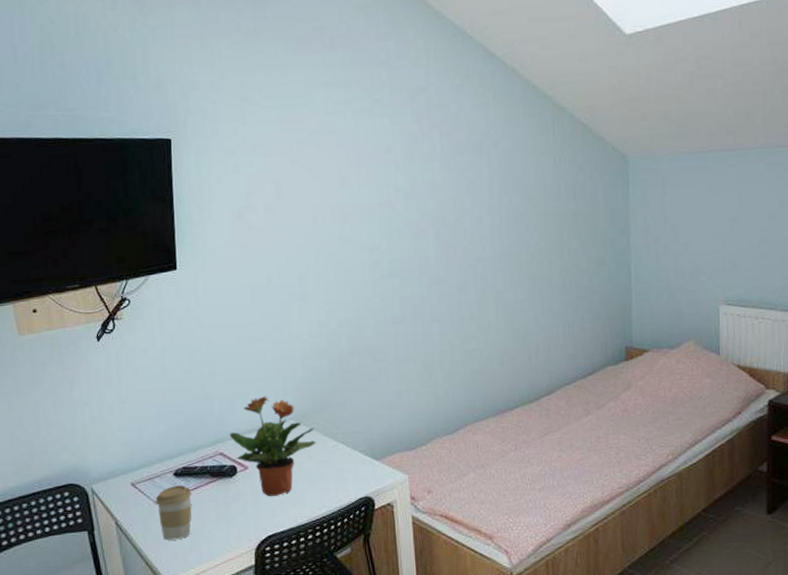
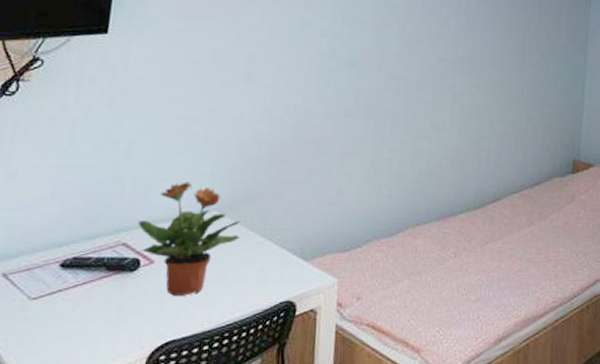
coffee cup: present [155,485,192,541] -> none [30,279,80,345]

